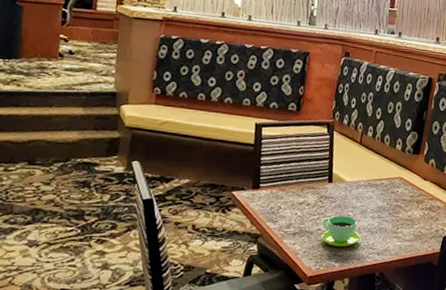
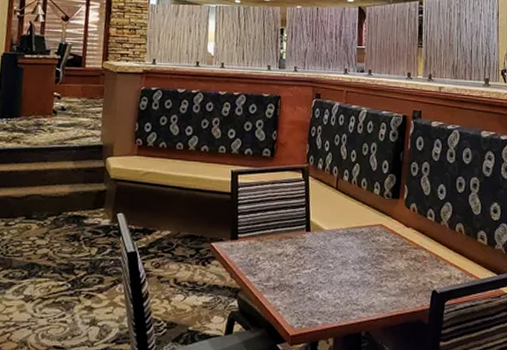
cup: present [321,215,360,247] -> none [302,267,343,302]

